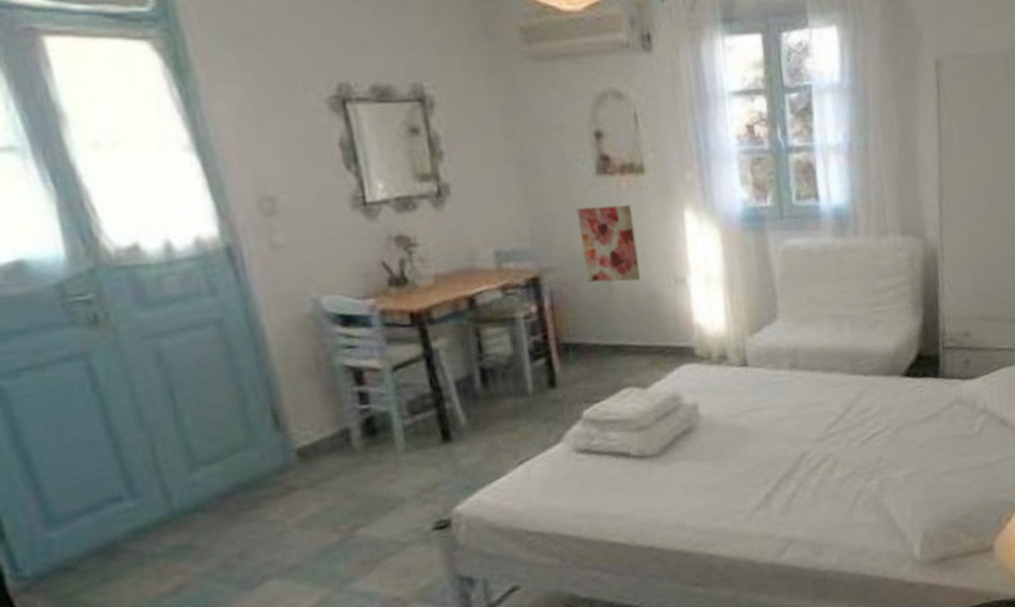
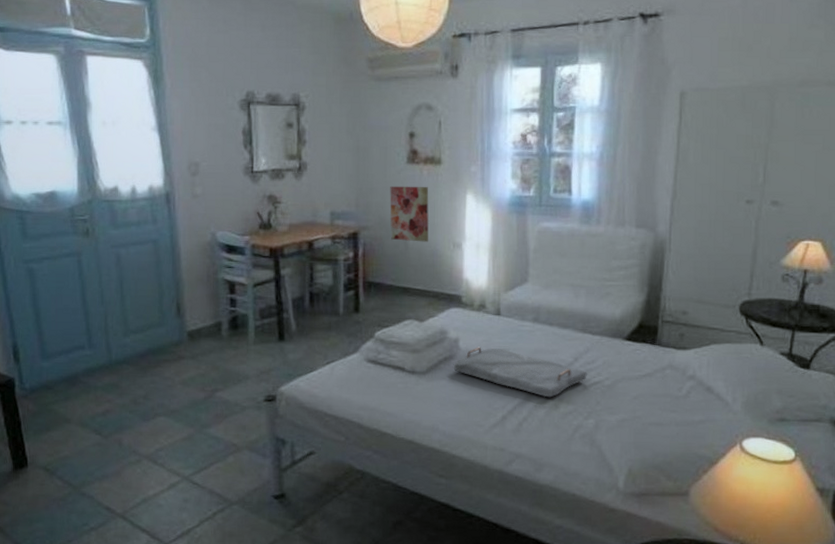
serving tray: none [694,408,865,462] -> present [453,347,588,398]

